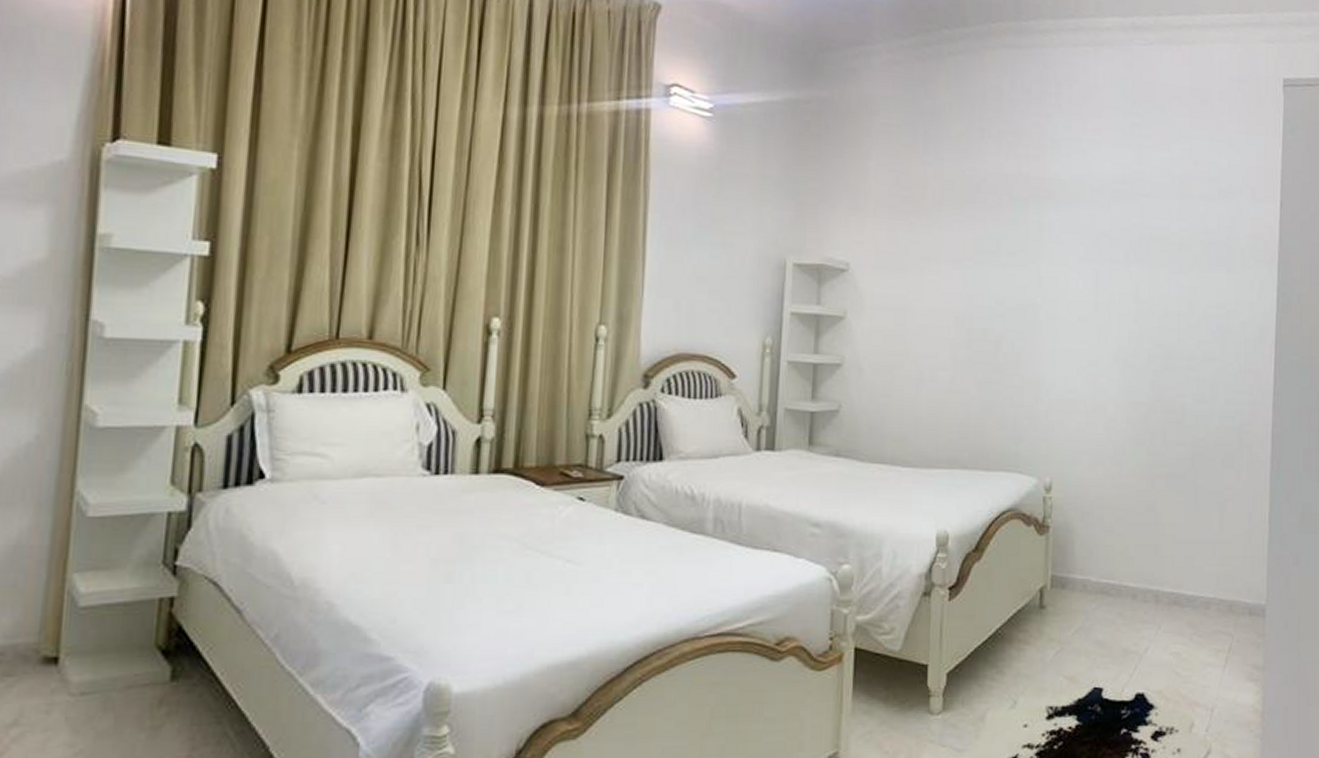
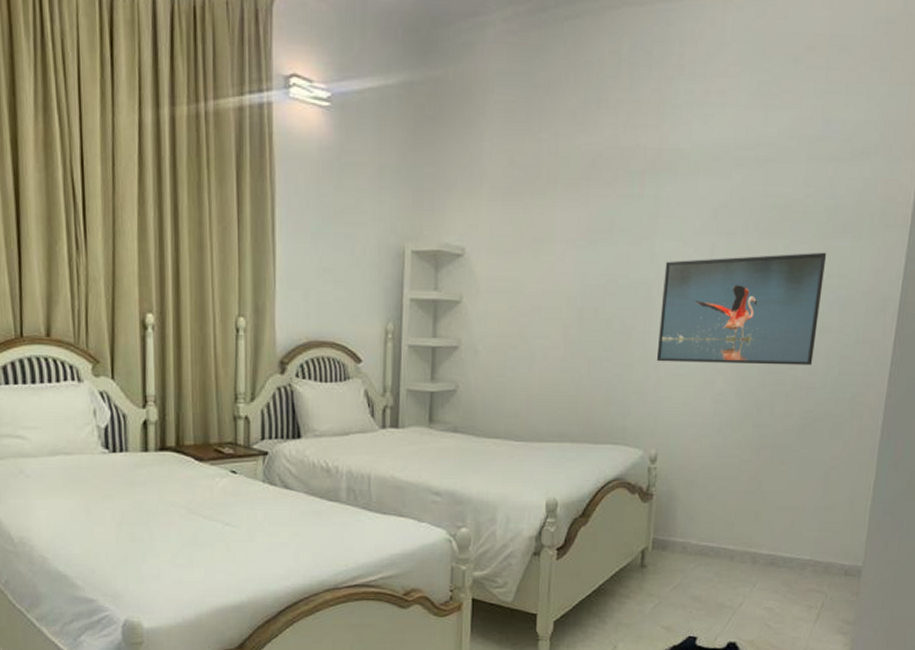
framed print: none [1047,283,1205,393] -> present [656,252,827,365]

